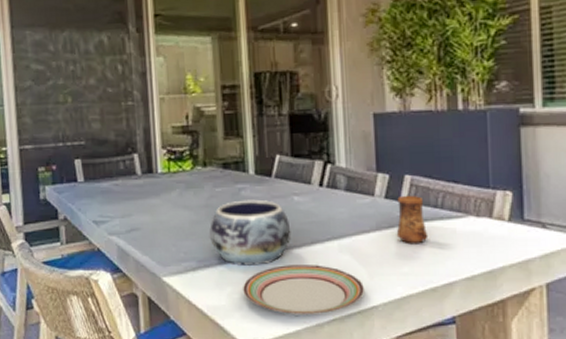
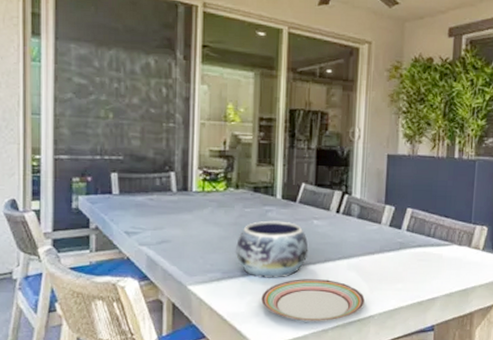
cup: present [396,195,429,245] -> none [395,225,421,266]

